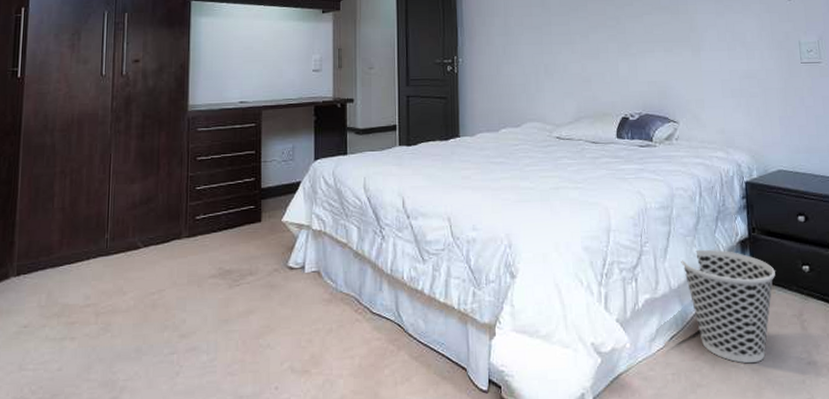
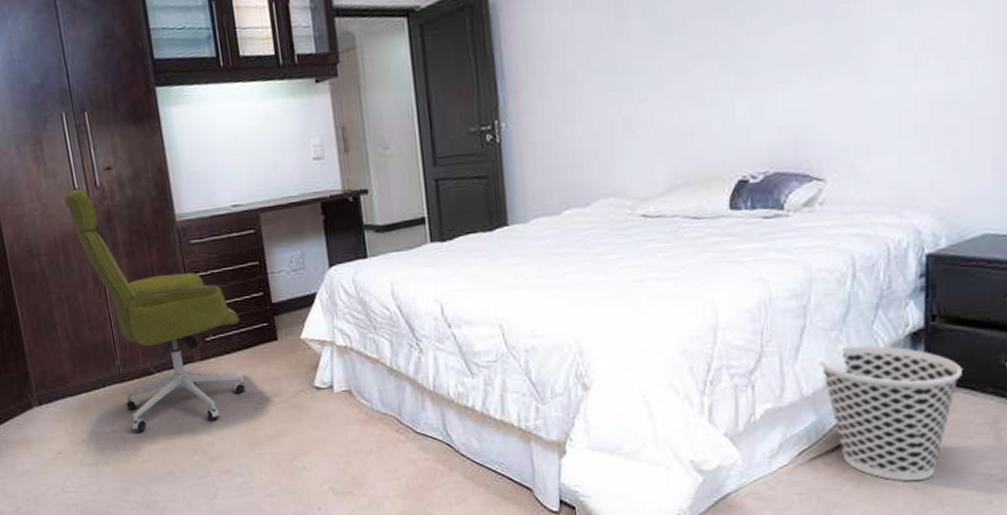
office chair: none [90,75,230,306] -> present [64,188,246,432]

